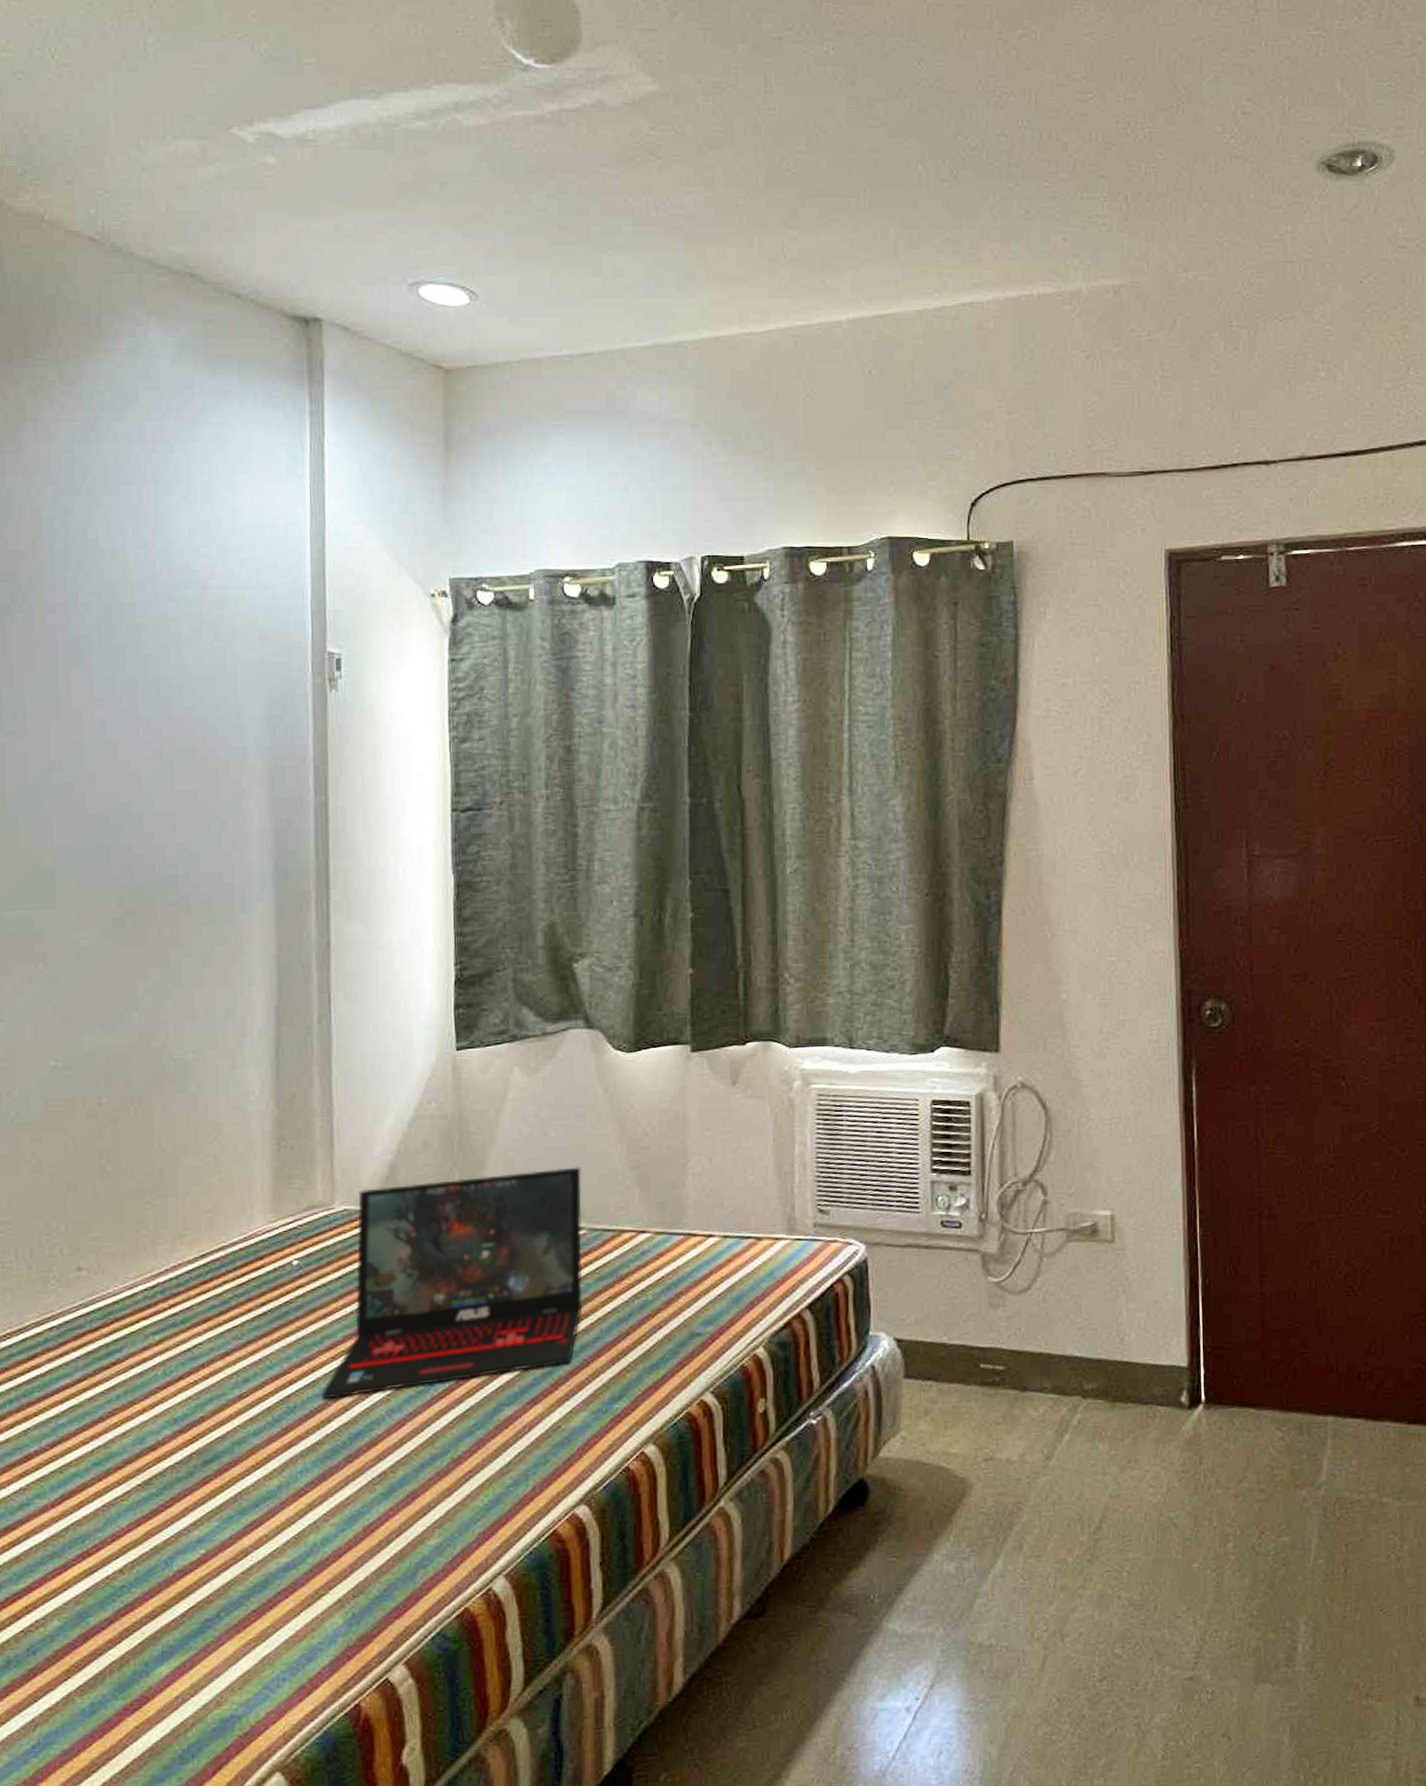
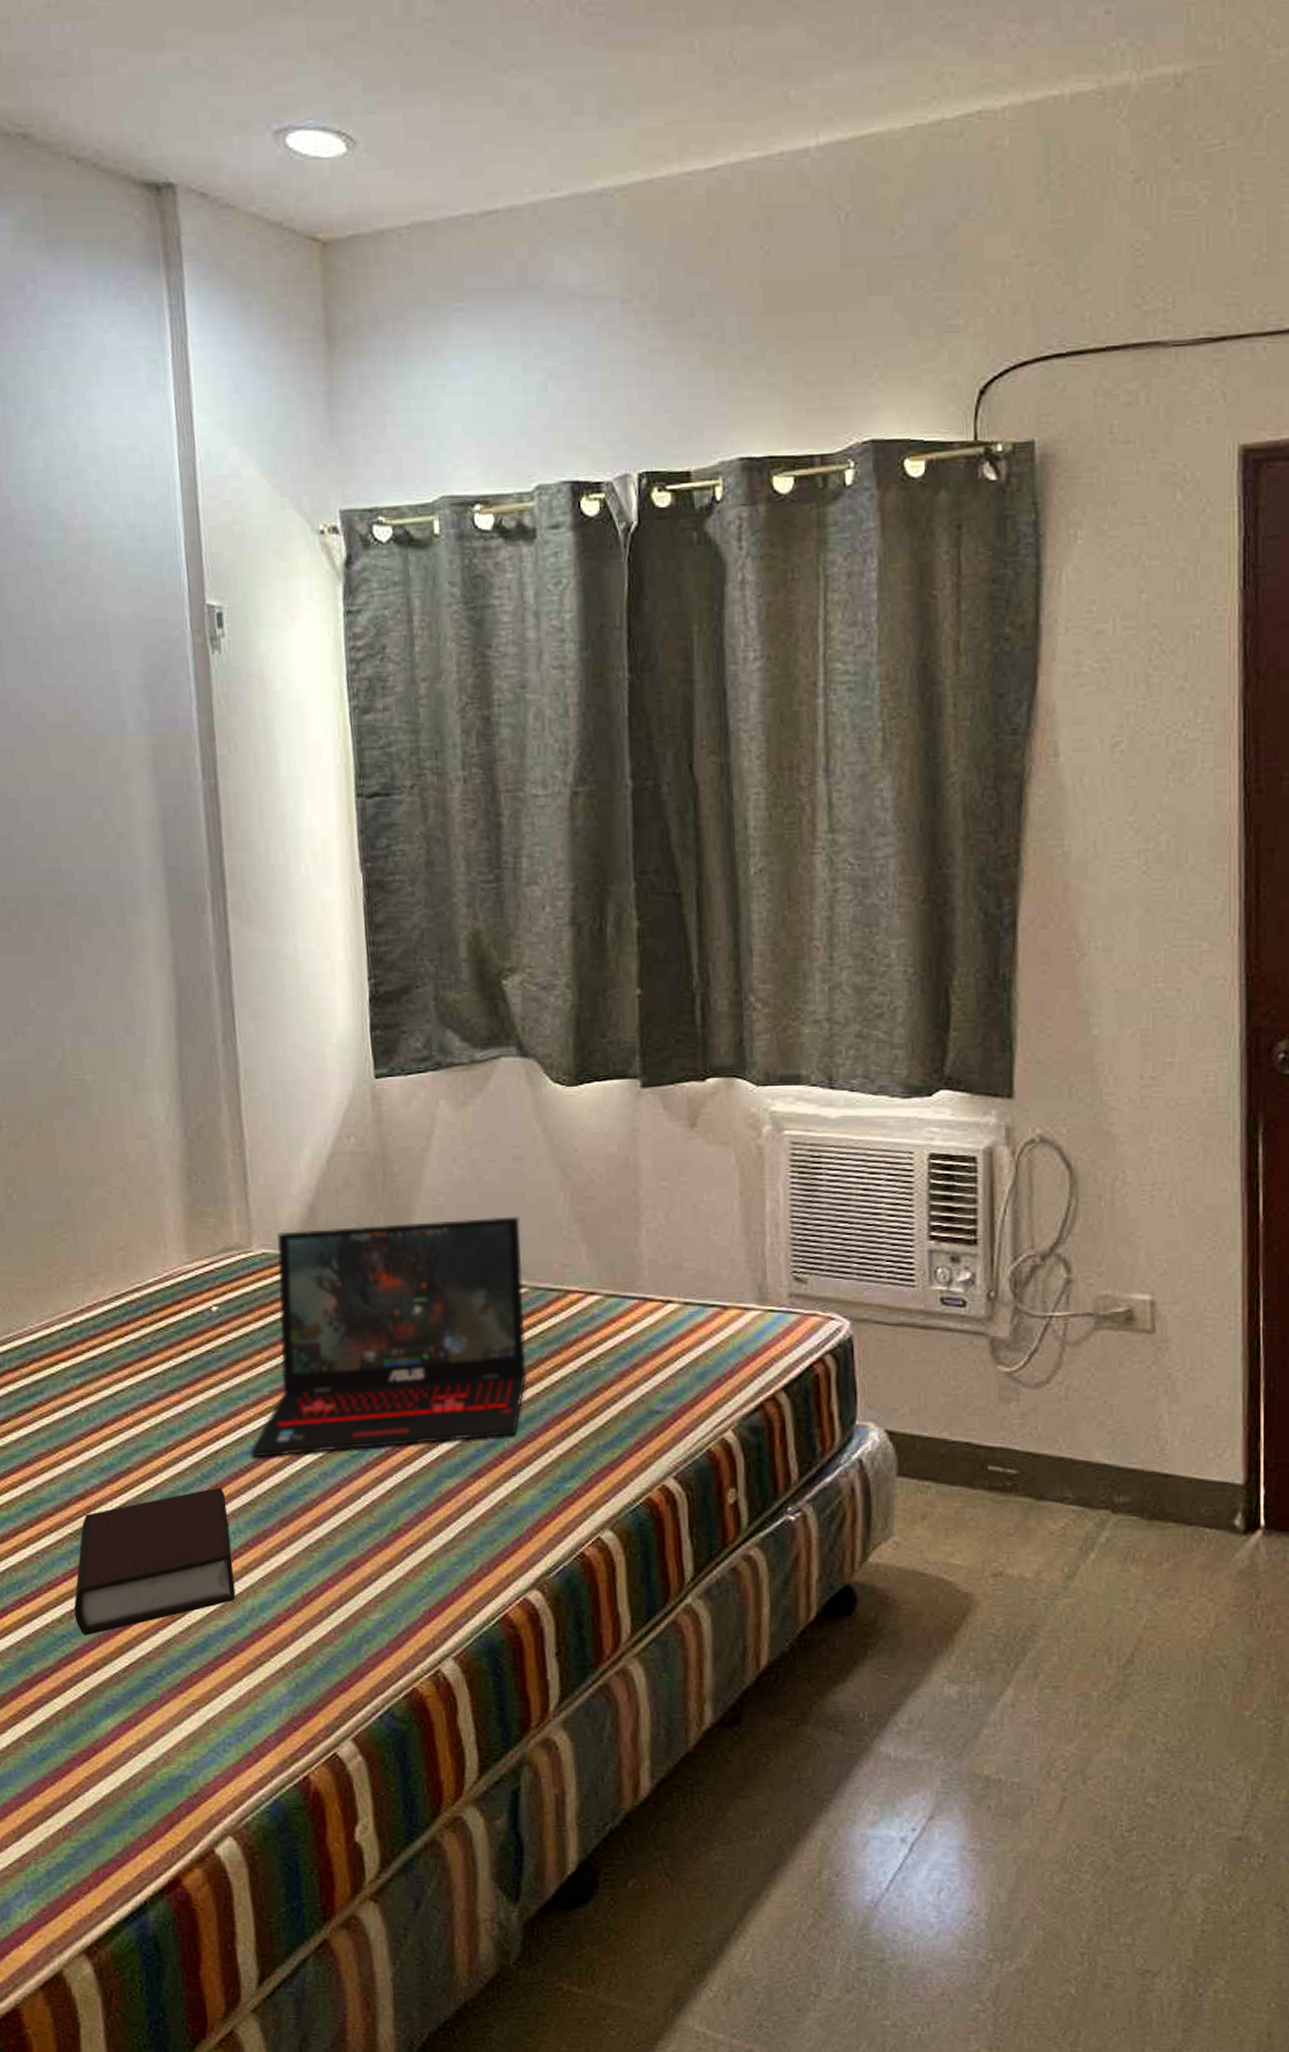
bible: none [136,1430,299,1584] -> present [74,1487,236,1636]

